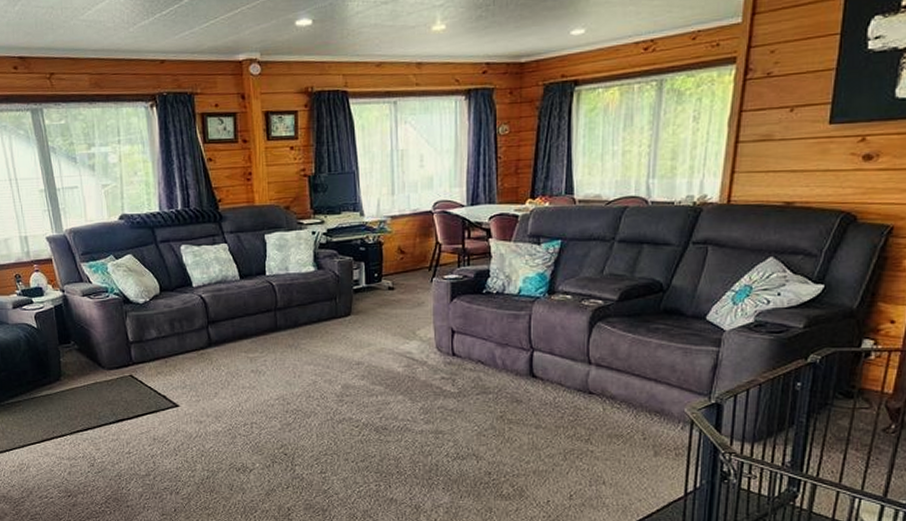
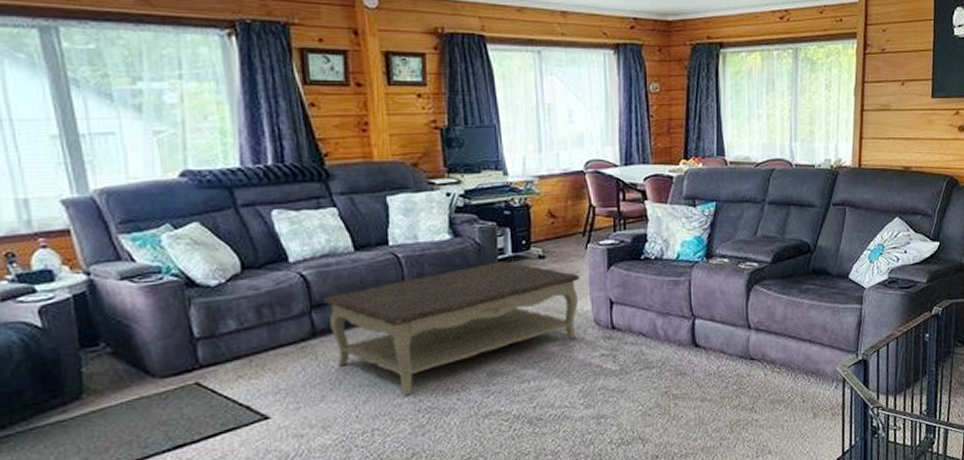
coffee table: none [217,291,425,397] -> present [324,261,580,394]

